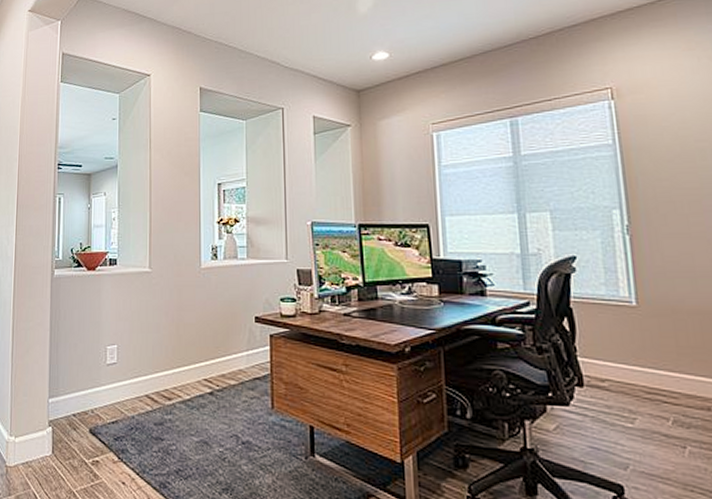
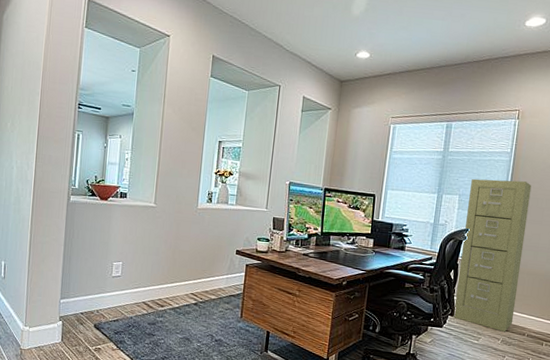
filing cabinet: none [564,180,685,407] -> present [453,178,532,332]

